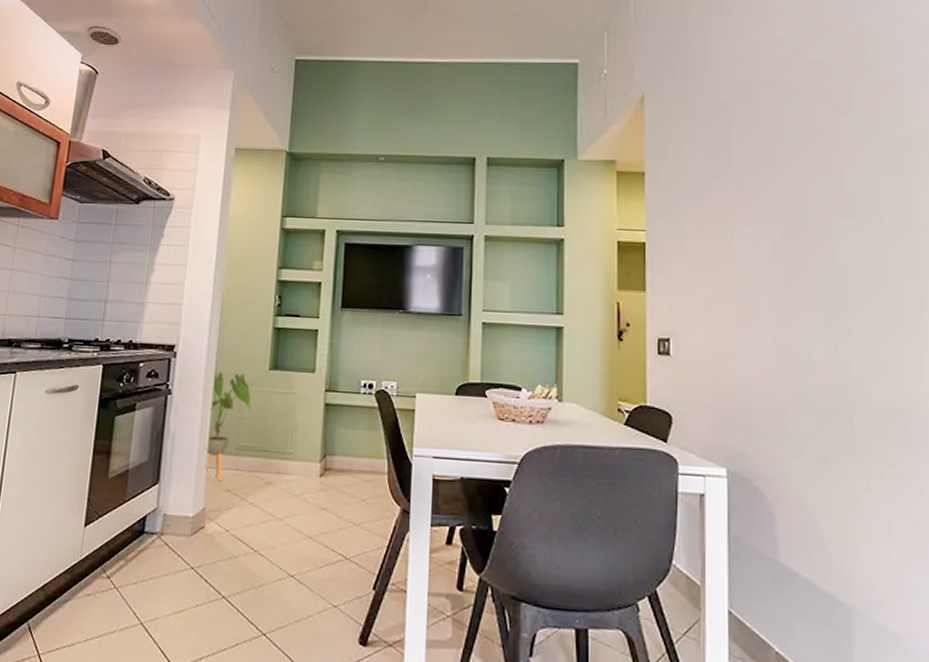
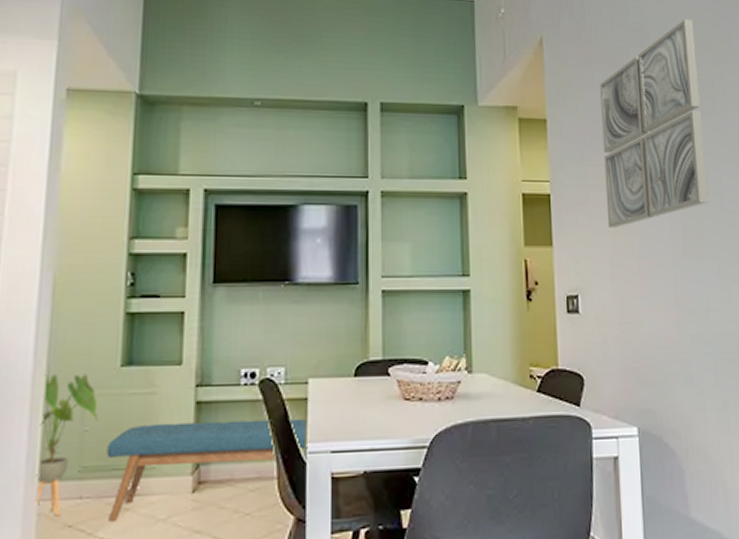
bench: none [256,418,415,492] -> present [106,418,309,523]
wall art: none [702,72,816,277] -> present [600,19,709,228]

